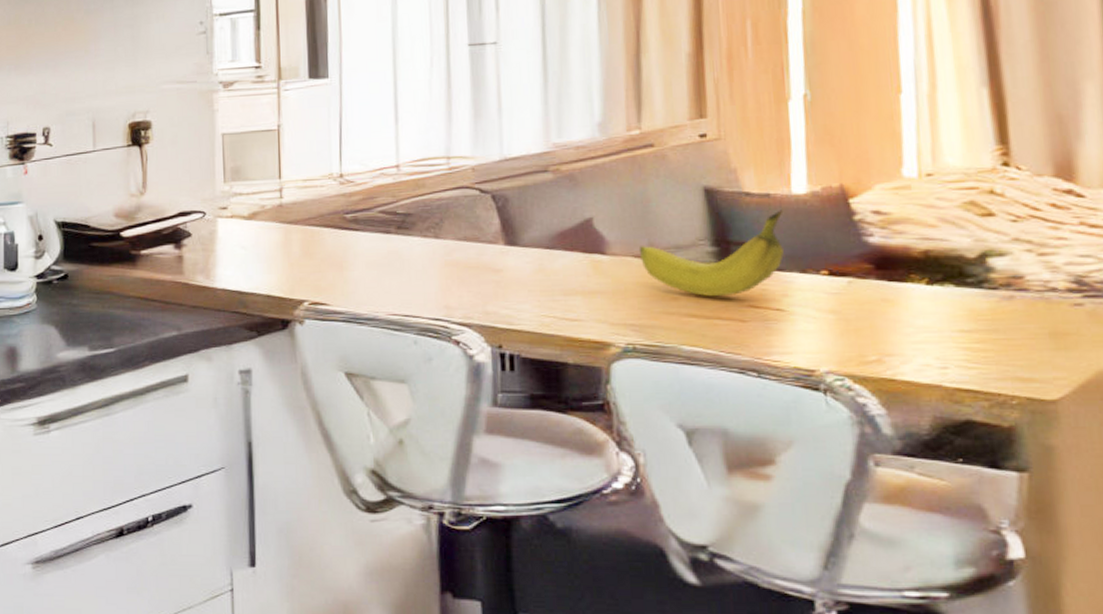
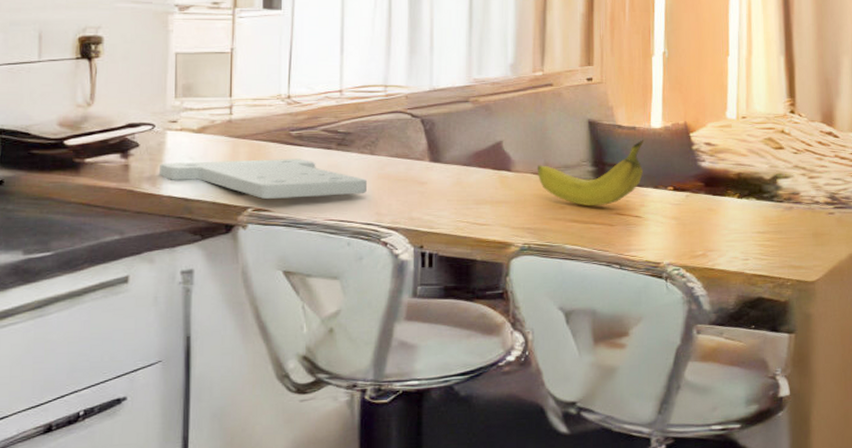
cutting board: none [213,245,434,292] -> present [160,159,368,200]

